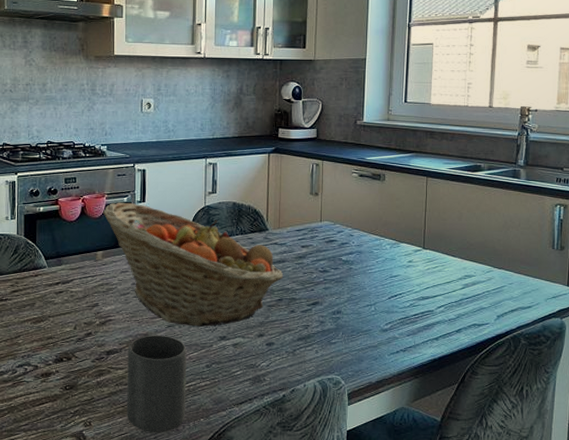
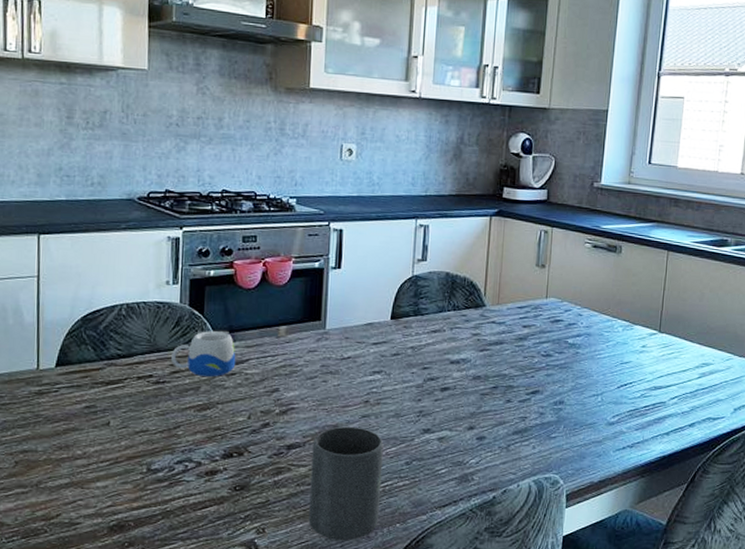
mug: none [12,256,63,294] -> present [171,330,236,377]
fruit basket: present [102,202,284,327] -> none [287,267,501,418]

